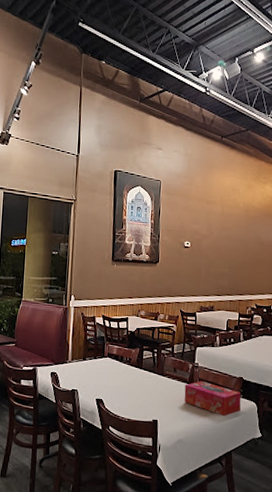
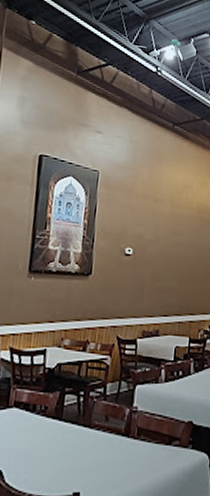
tissue box: present [184,380,242,417] -> none [117,430,191,477]

